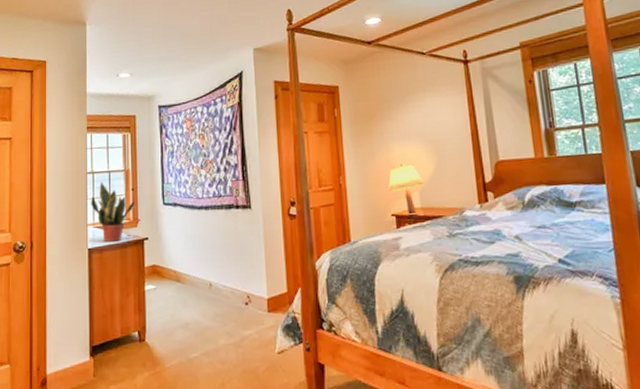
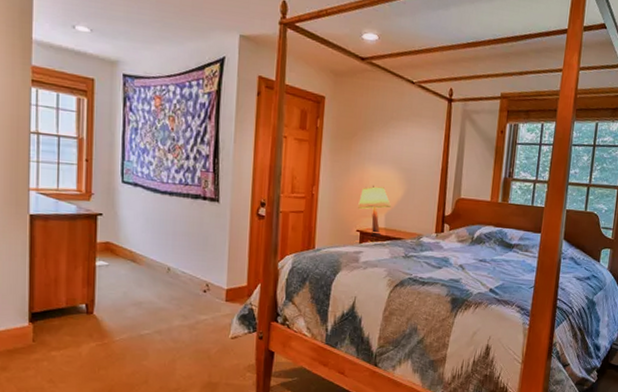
potted plant: present [91,182,135,242] -> none [35,145,89,212]

